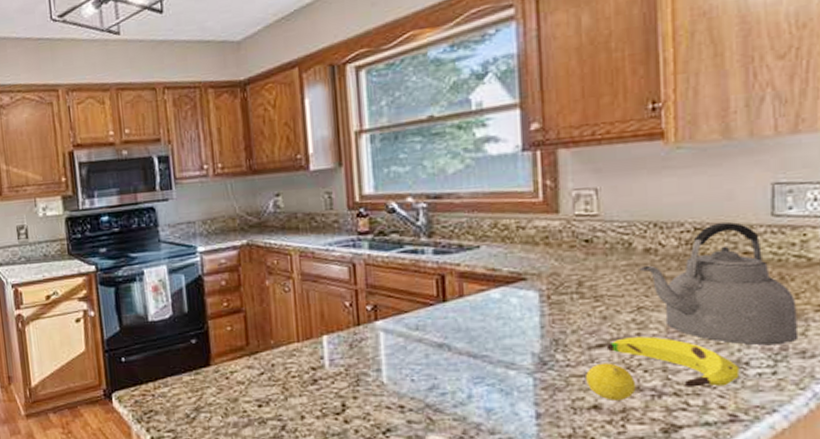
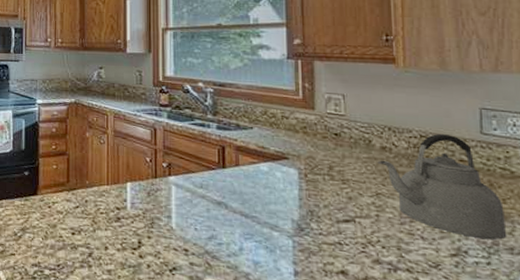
fruit: present [586,363,636,400] -> none [335,235,376,270]
banana: present [606,336,740,387] -> none [351,217,460,269]

